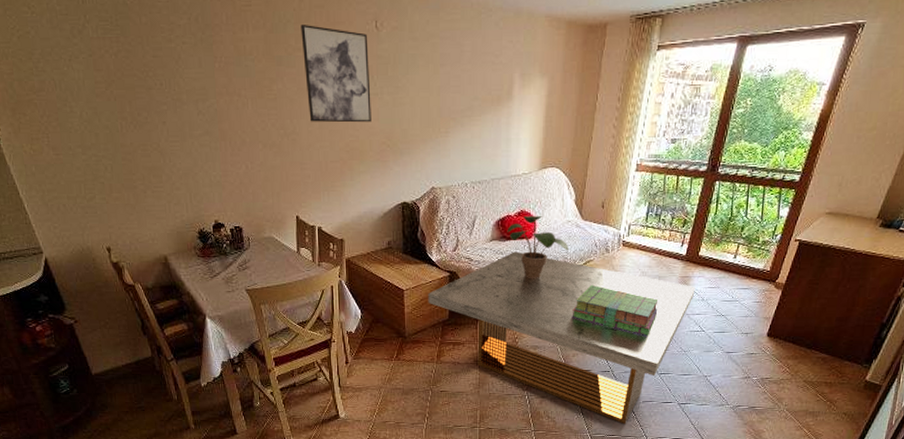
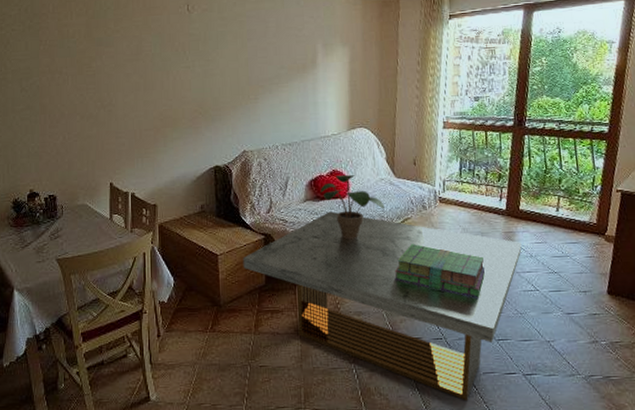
wall art: present [300,25,372,123] -> none [119,10,184,94]

